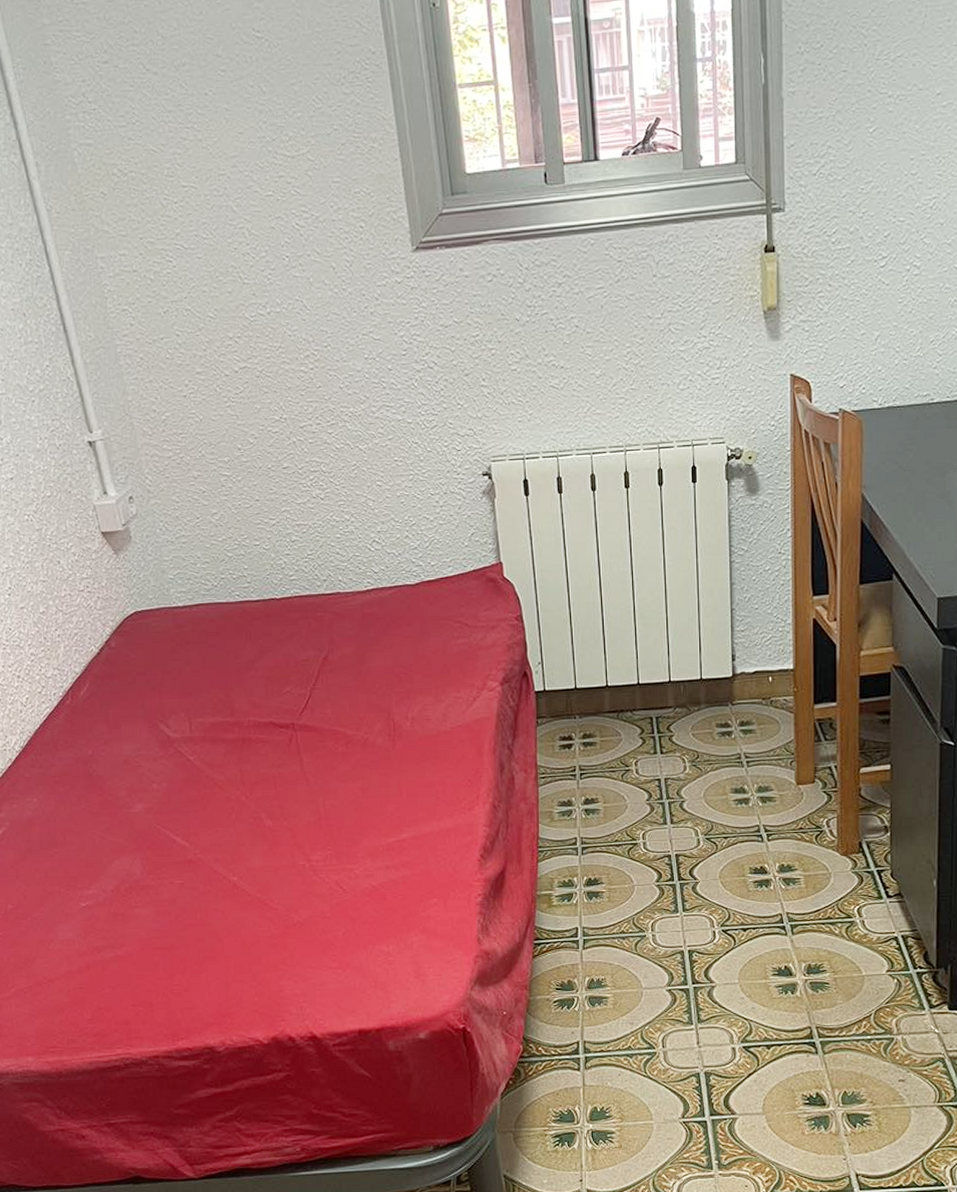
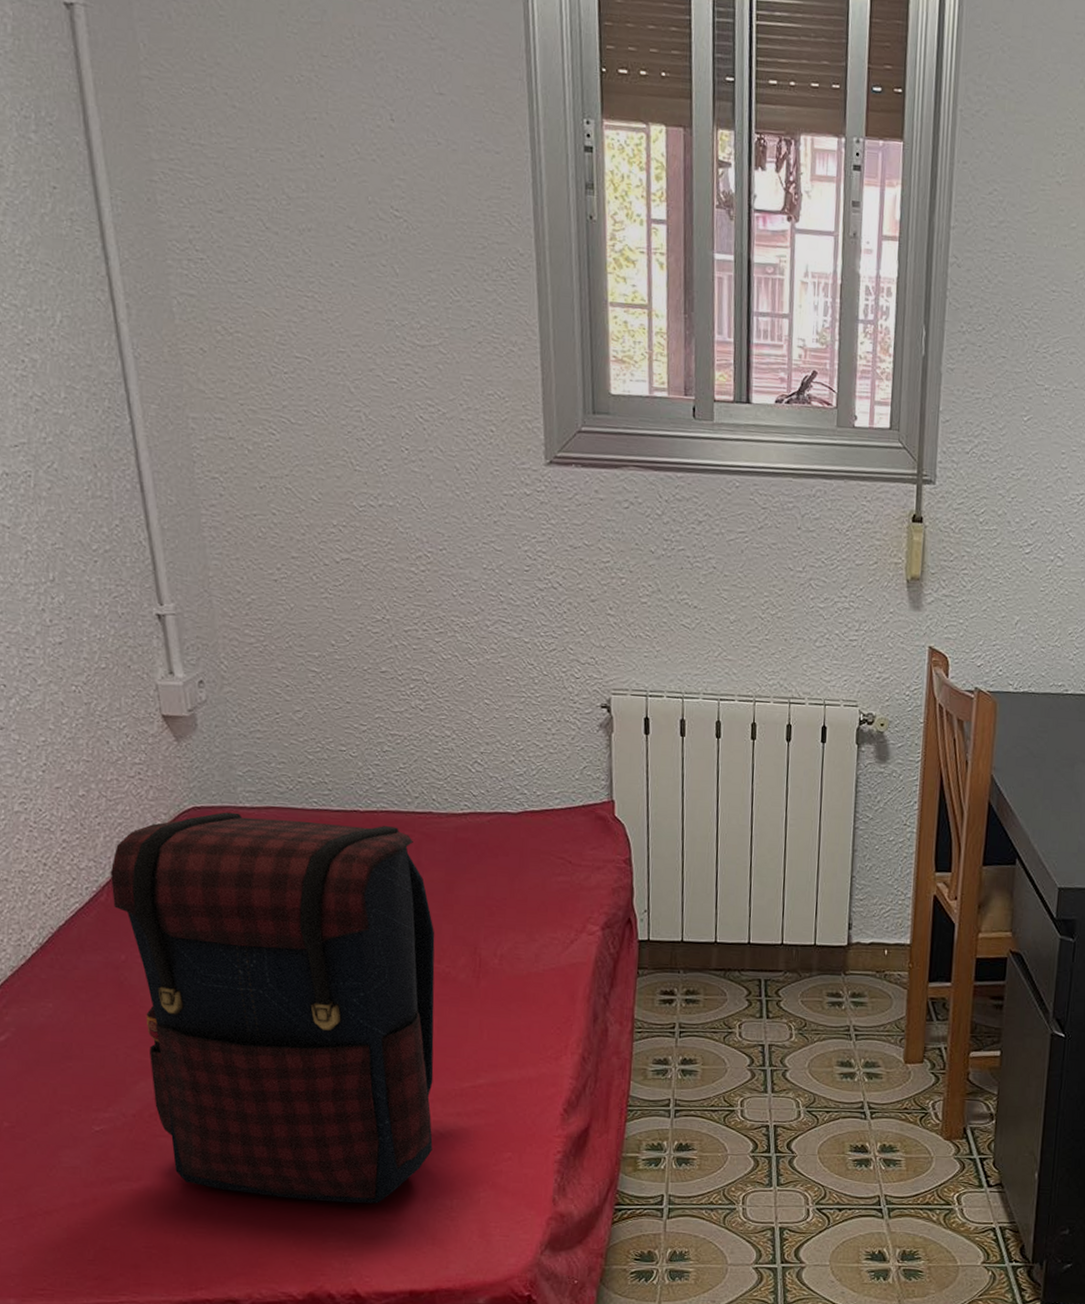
satchel: none [72,610,367,955] -> present [110,812,435,1204]

